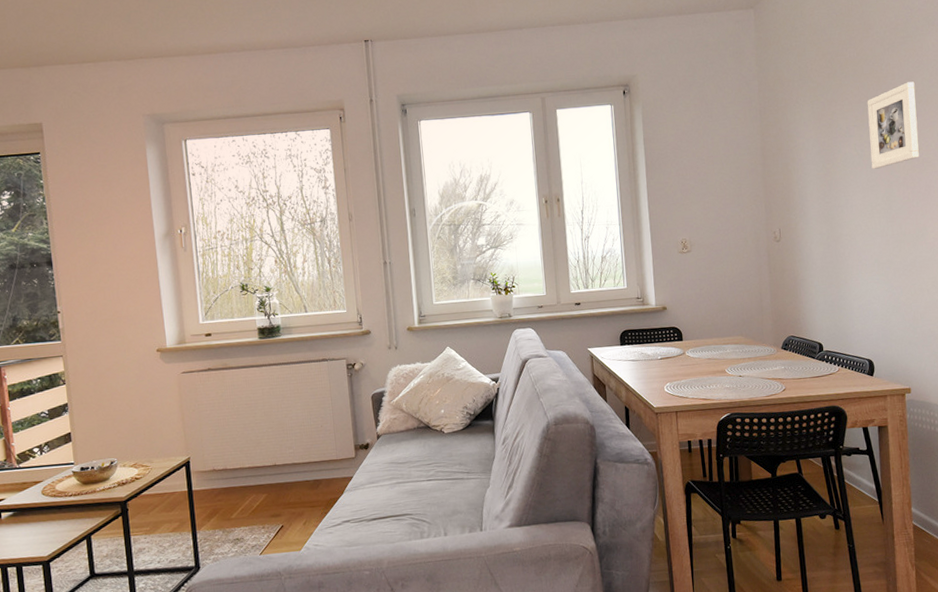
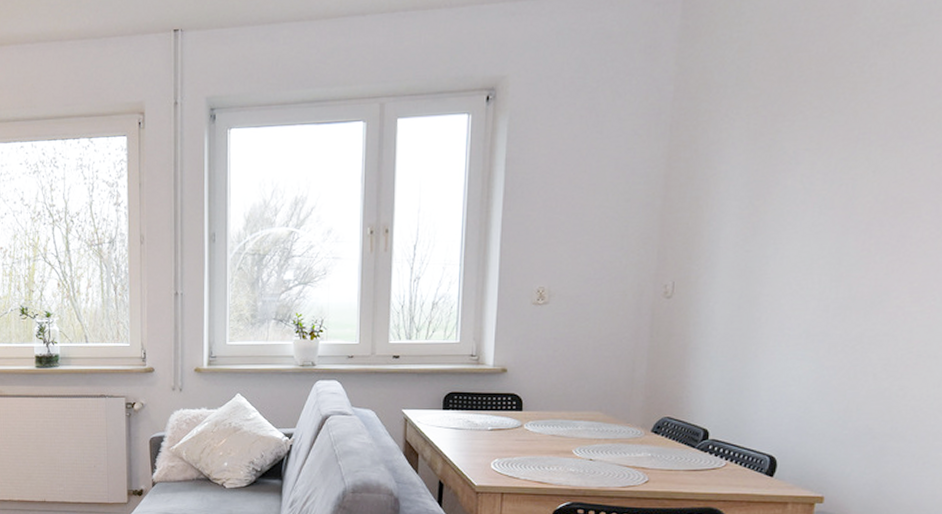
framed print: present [867,81,919,169] -> none [821,89,911,210]

